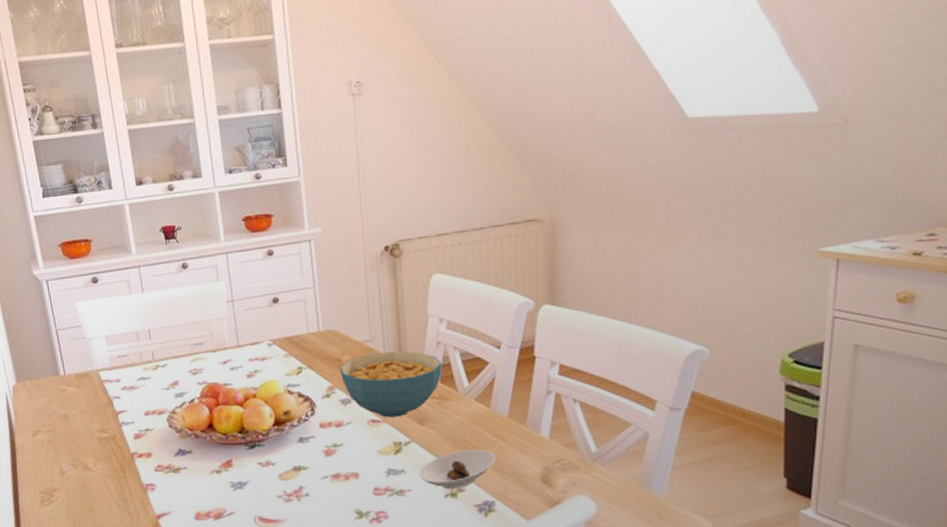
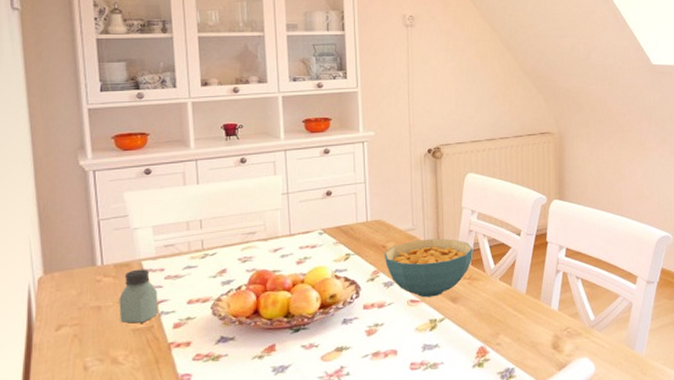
saltshaker: none [83,379,119,432] -> present [119,269,158,323]
saucer: present [418,449,495,490] -> none [451,322,515,361]

